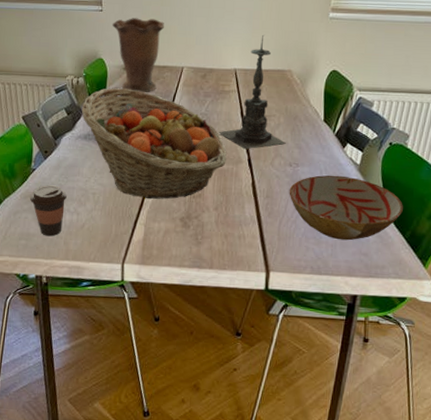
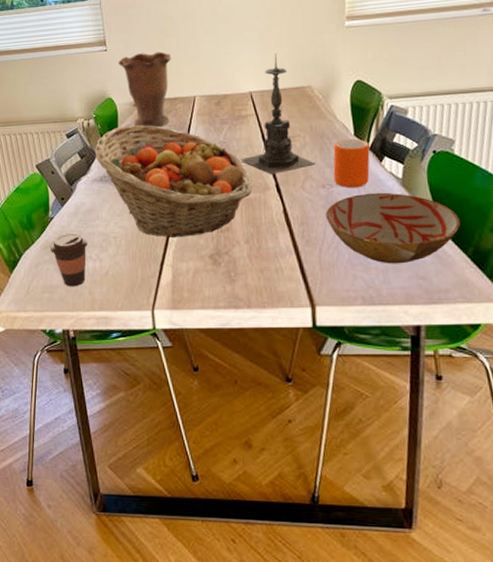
mug: none [300,123,336,169] -> present [333,138,370,188]

